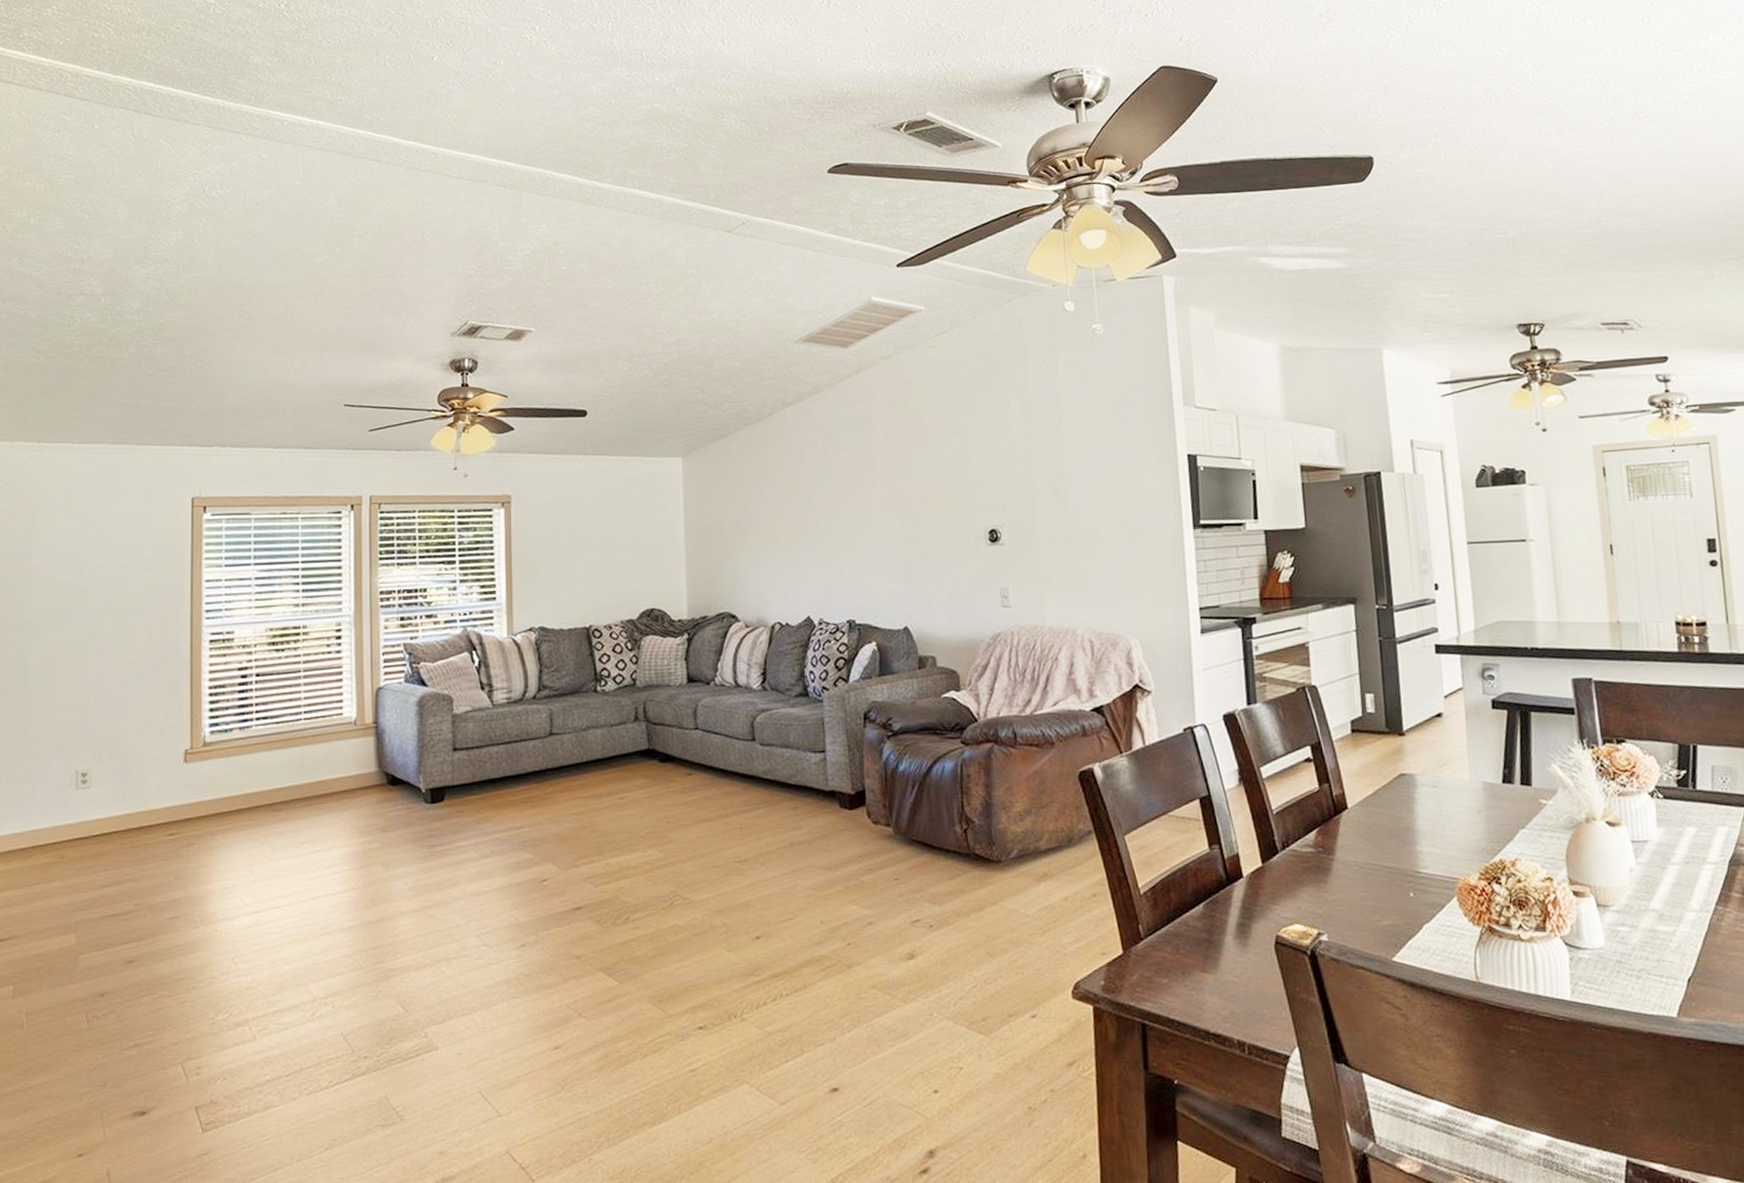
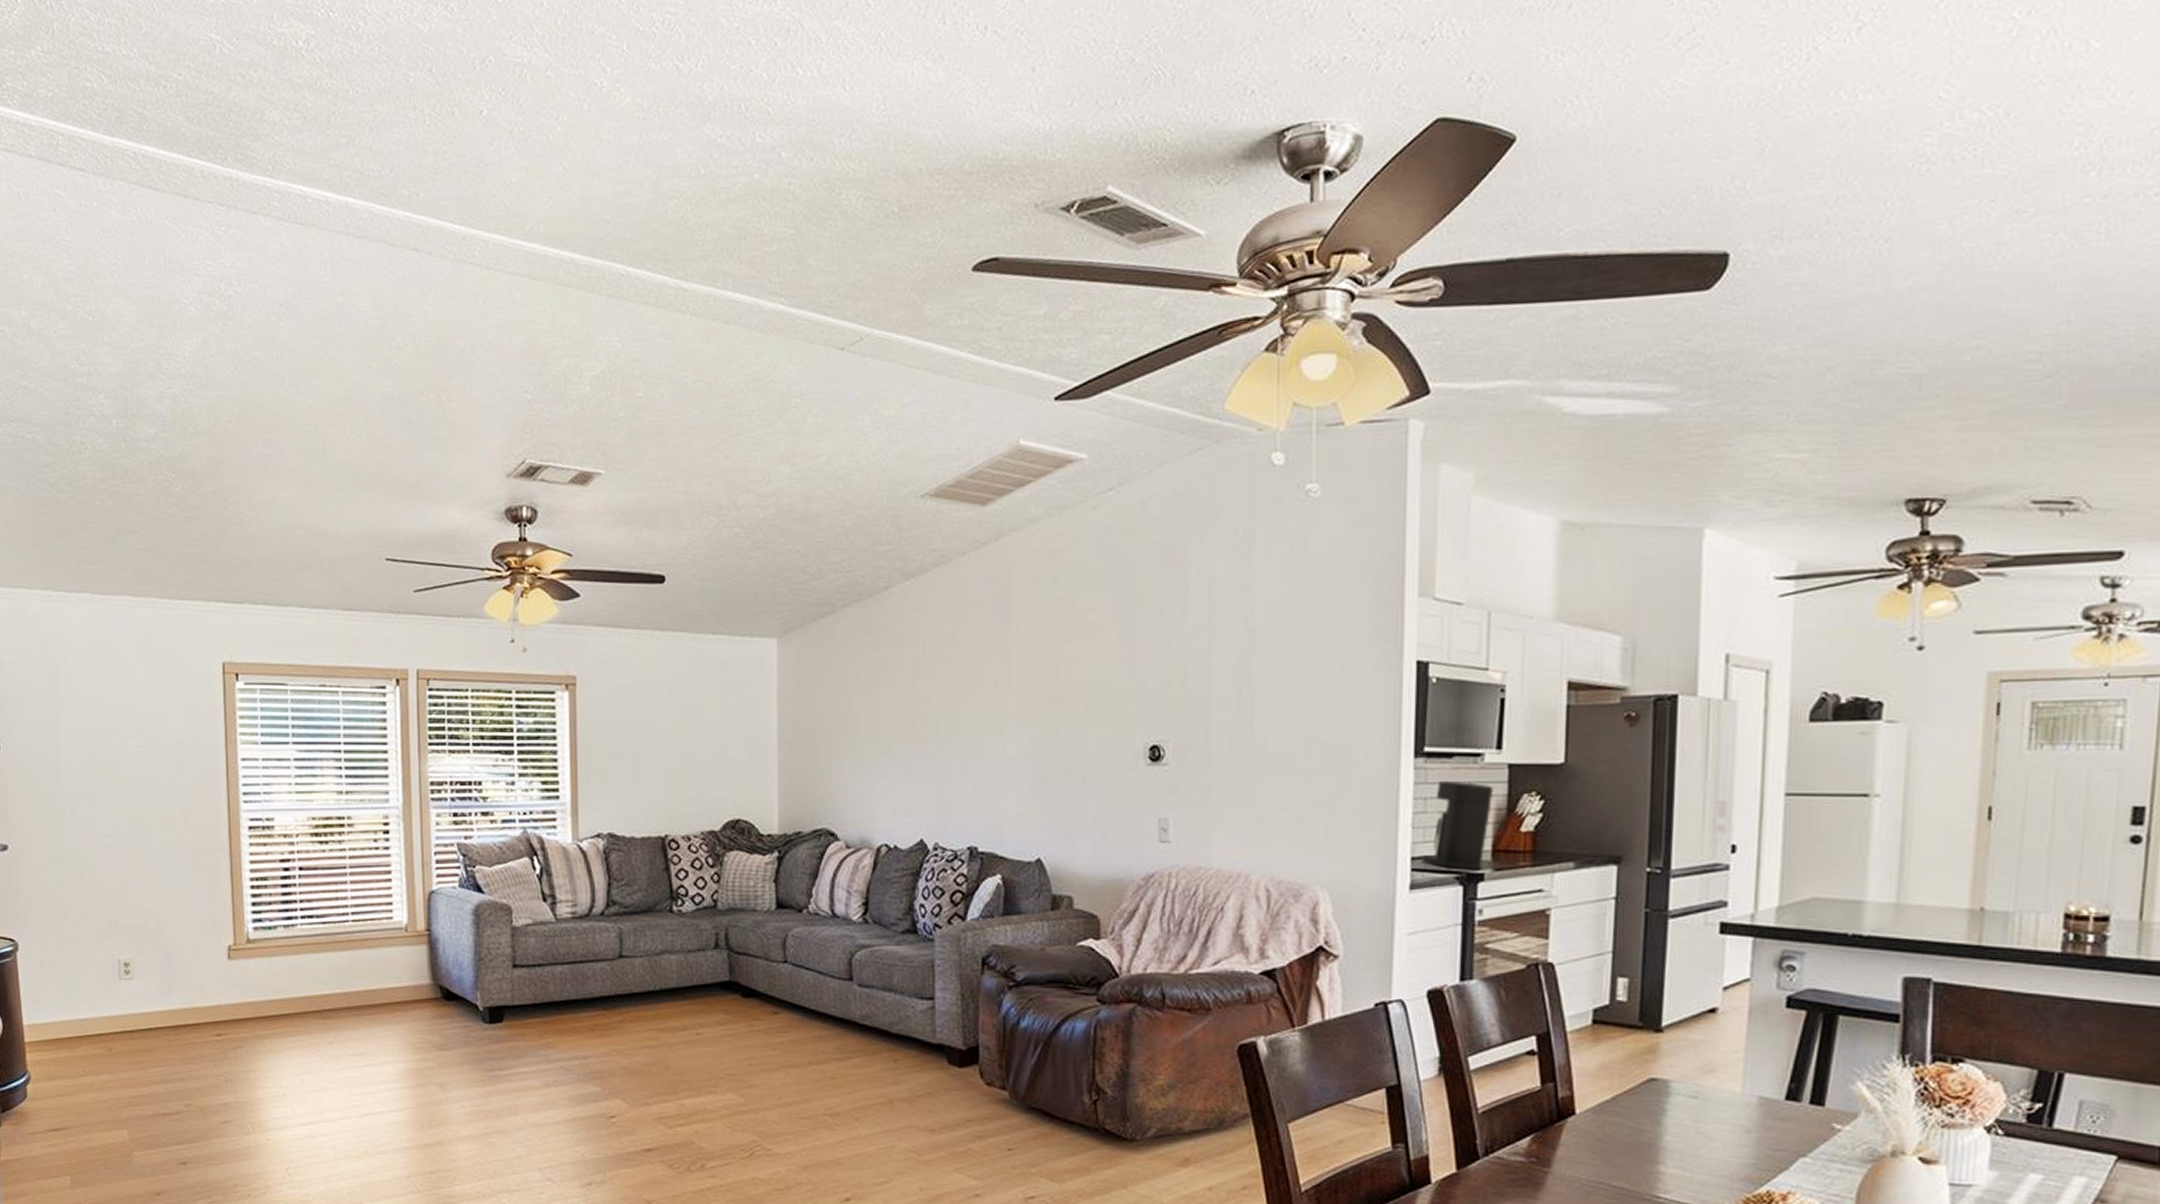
coffee maker: none [1207,545,1256,617] -> present [1421,780,1494,872]

